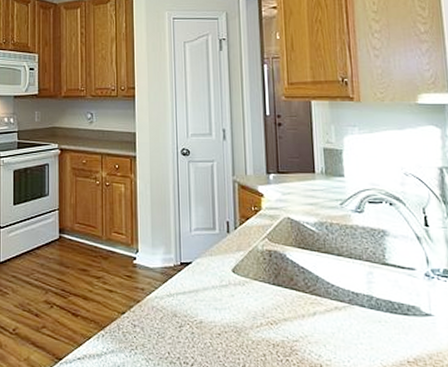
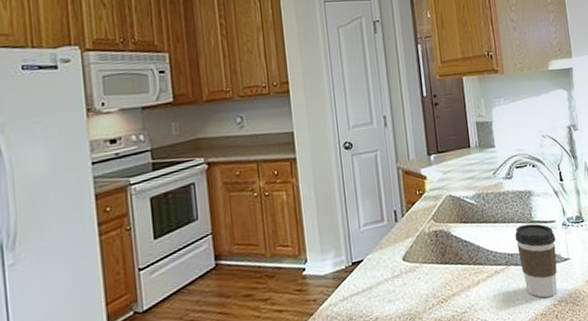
coffee cup: none [362,265,415,352] -> present [514,223,558,298]

